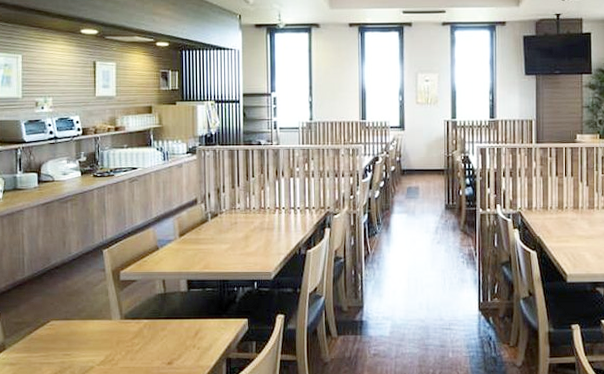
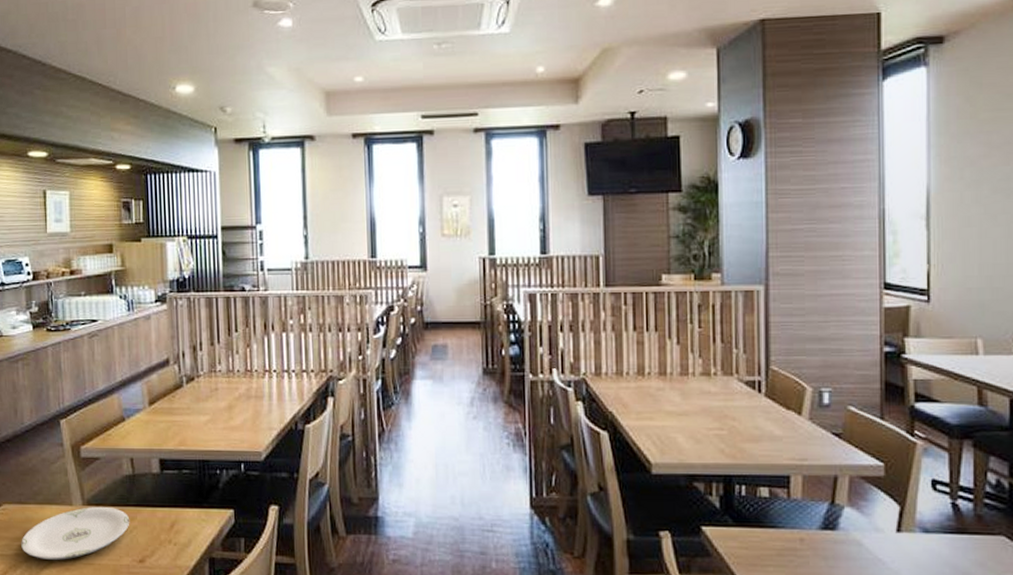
plate: none [66,320,161,365] -> present [21,506,130,560]

